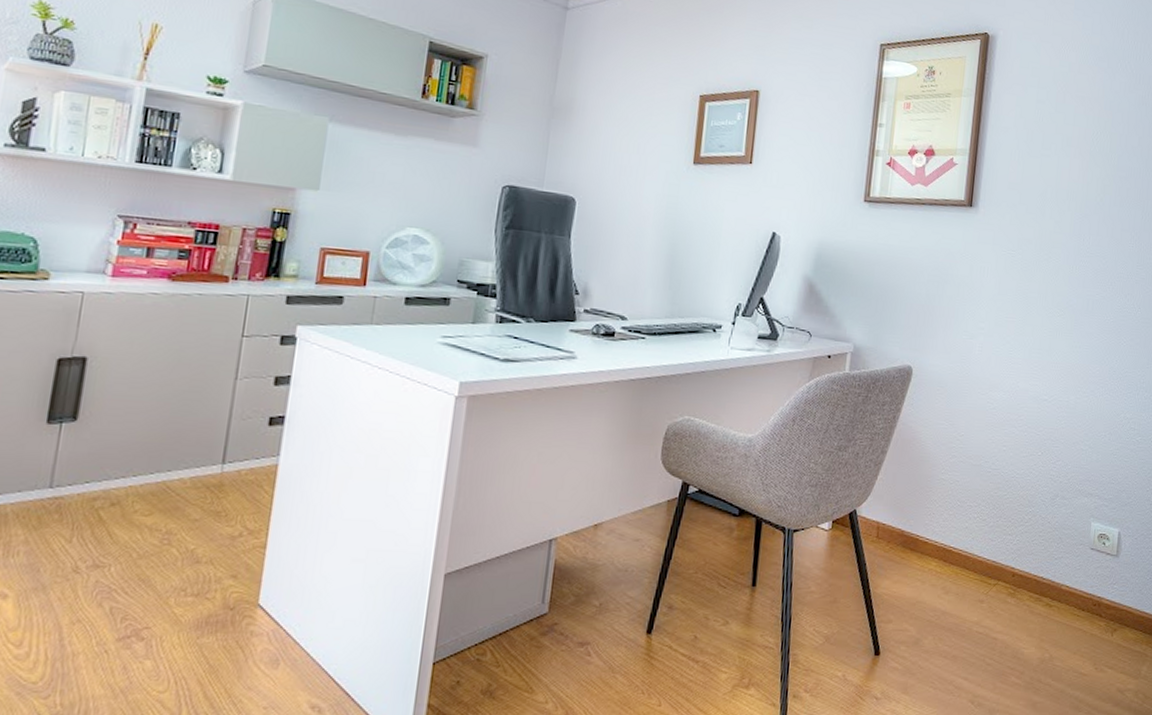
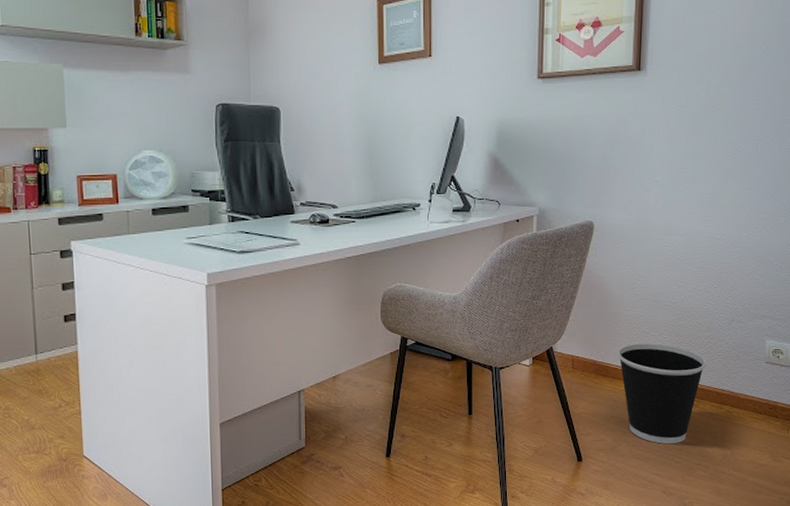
wastebasket: none [928,514,1026,641] -> present [617,343,706,445]

